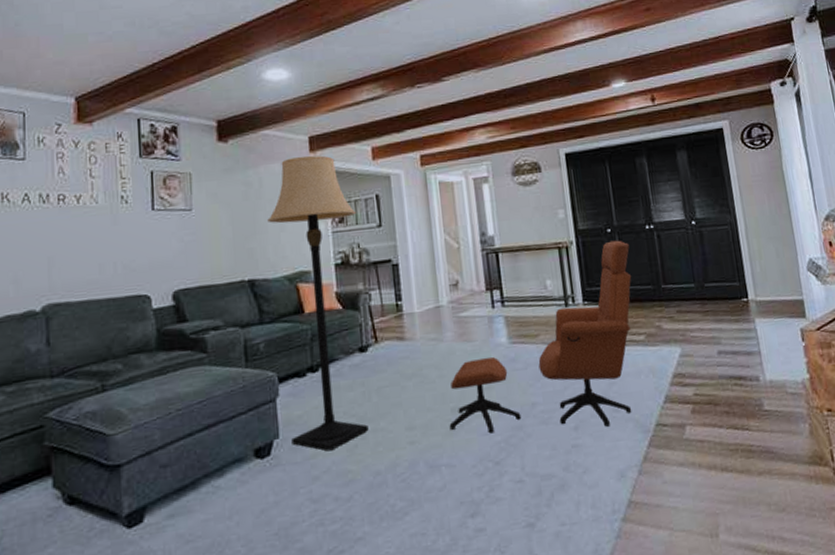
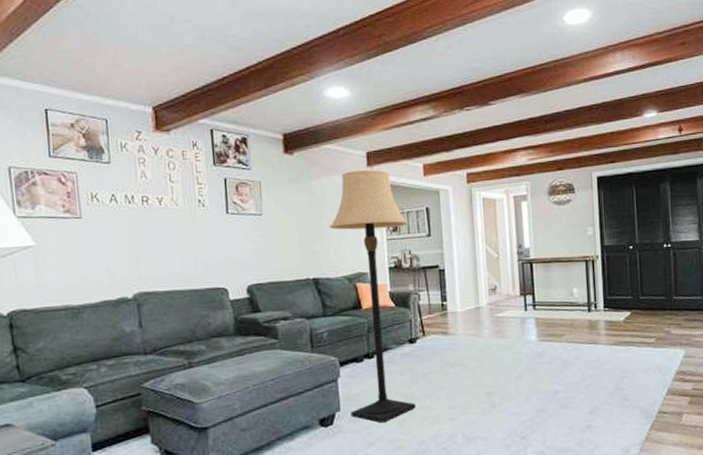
armchair: present [449,240,632,434] -> none [484,256,648,414]

